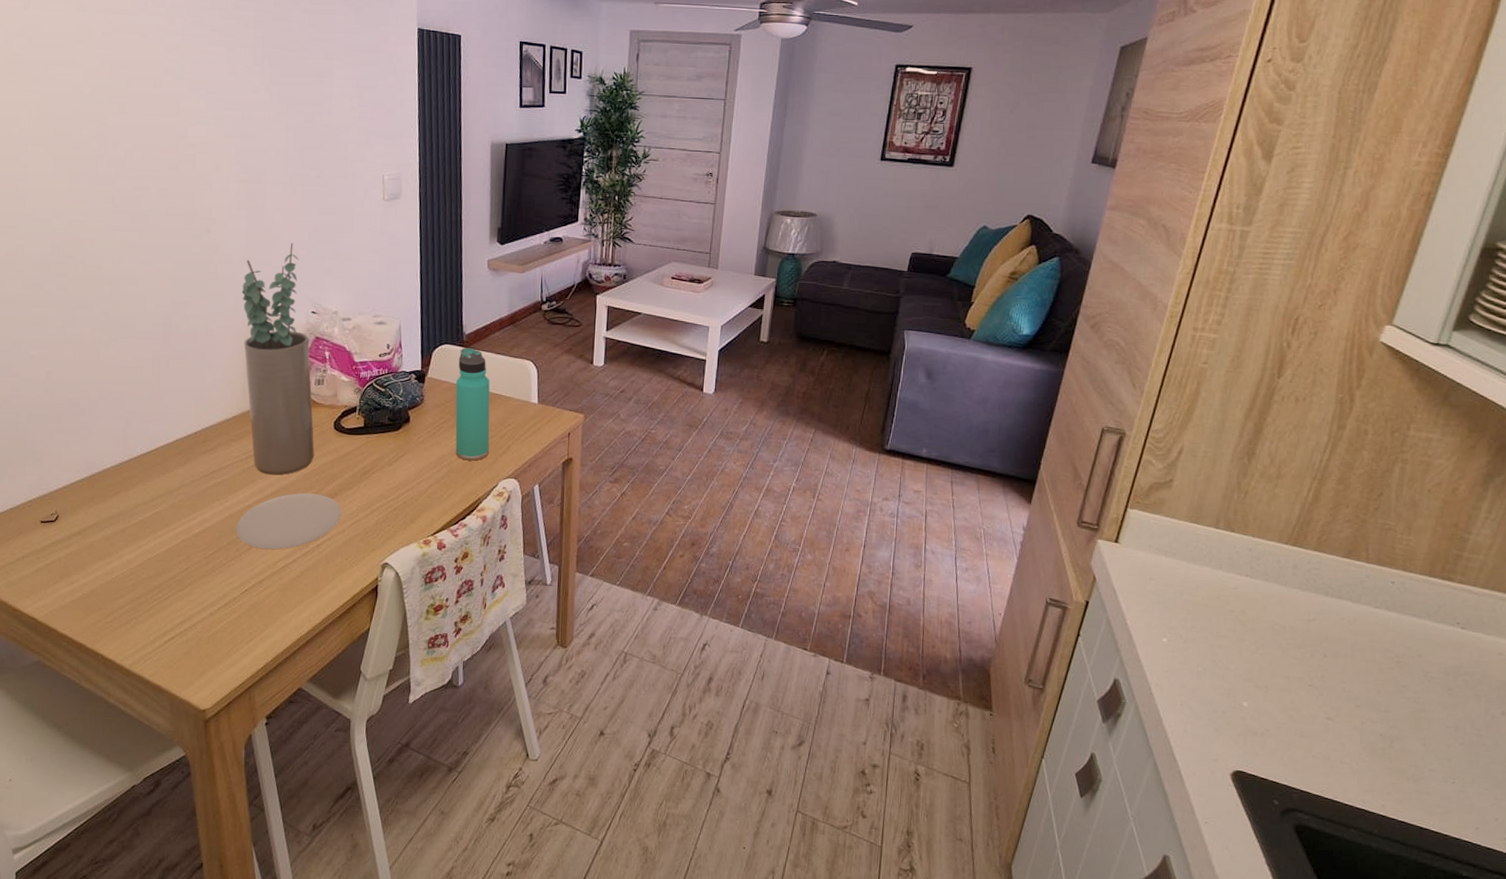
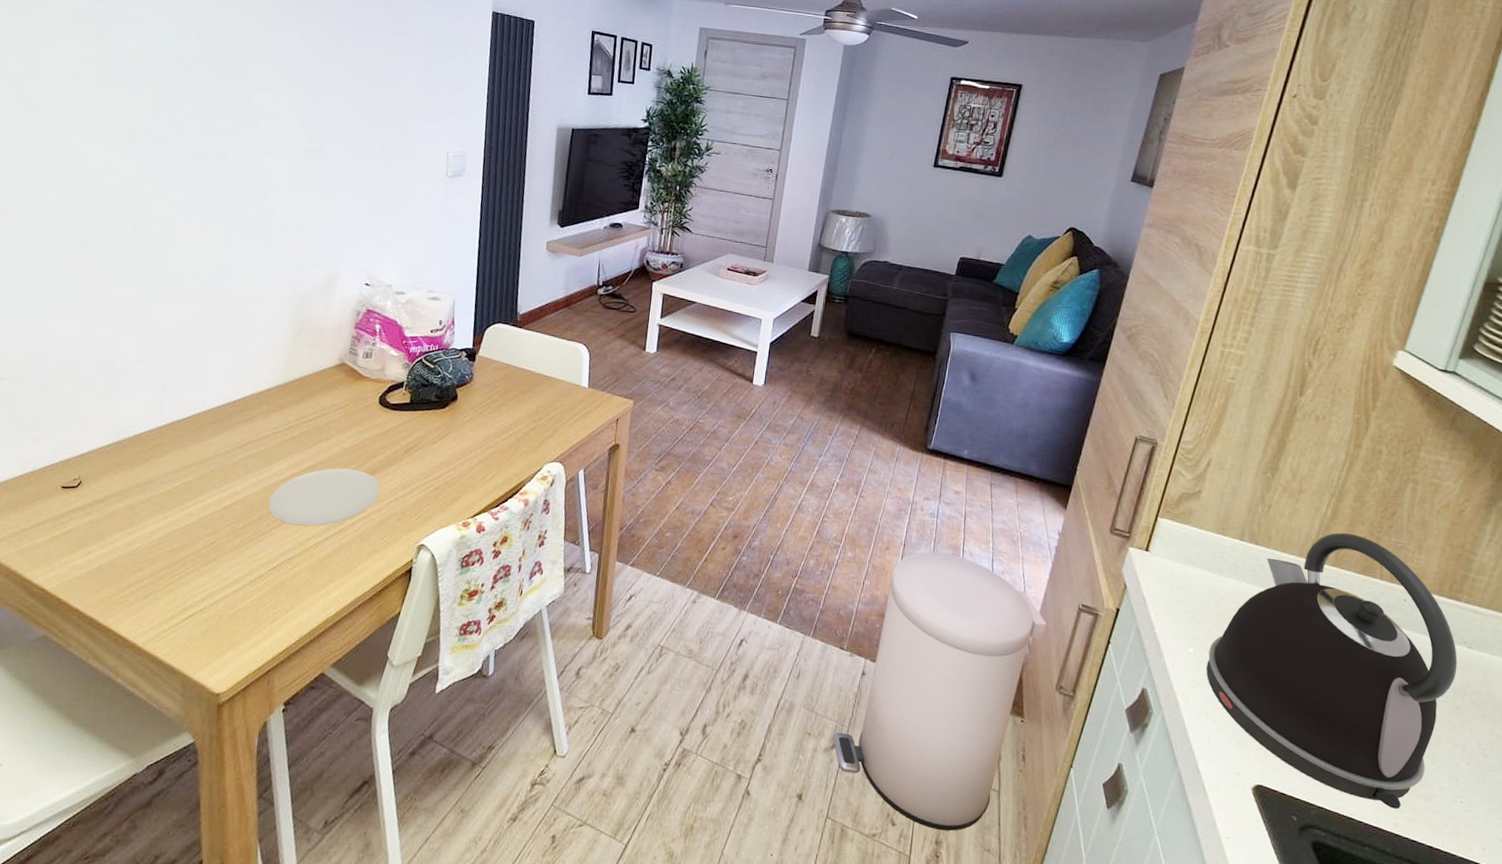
vase: present [241,242,315,475] -> none [292,213,361,449]
thermos bottle: present [455,347,490,461] -> none [501,327,541,443]
pedal bin: none [800,551,1013,822] -> present [833,551,1047,831]
kettle: none [1181,516,1450,791] -> present [1206,532,1458,809]

